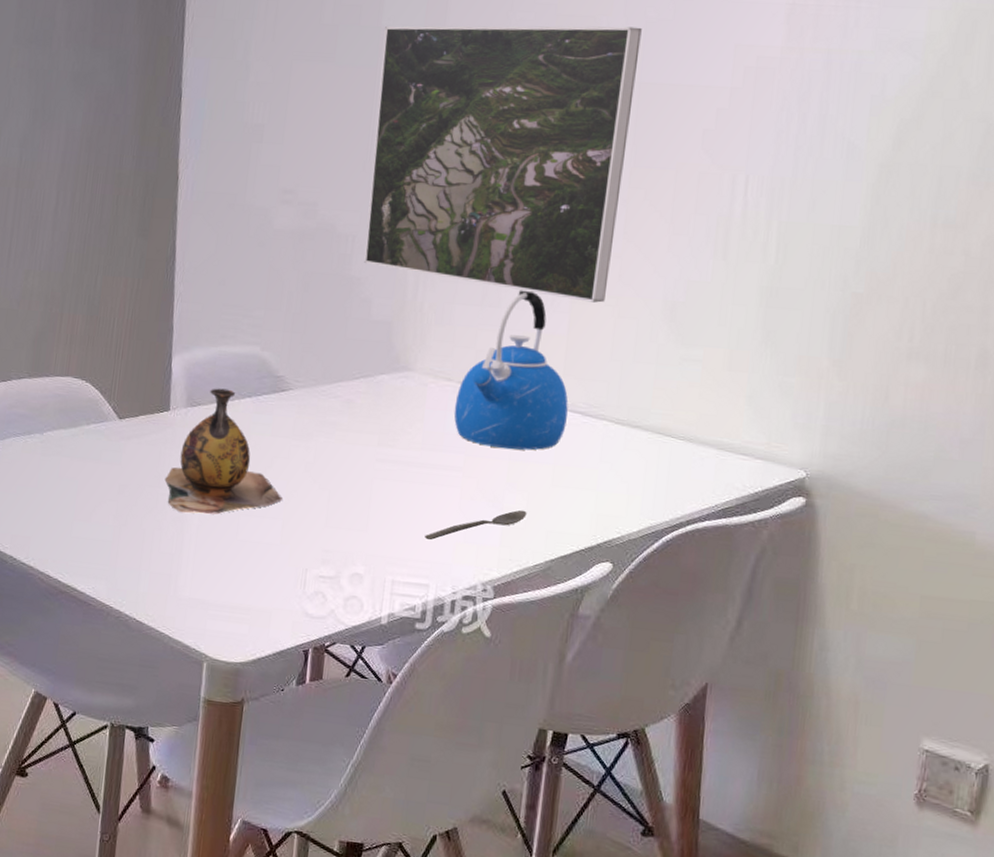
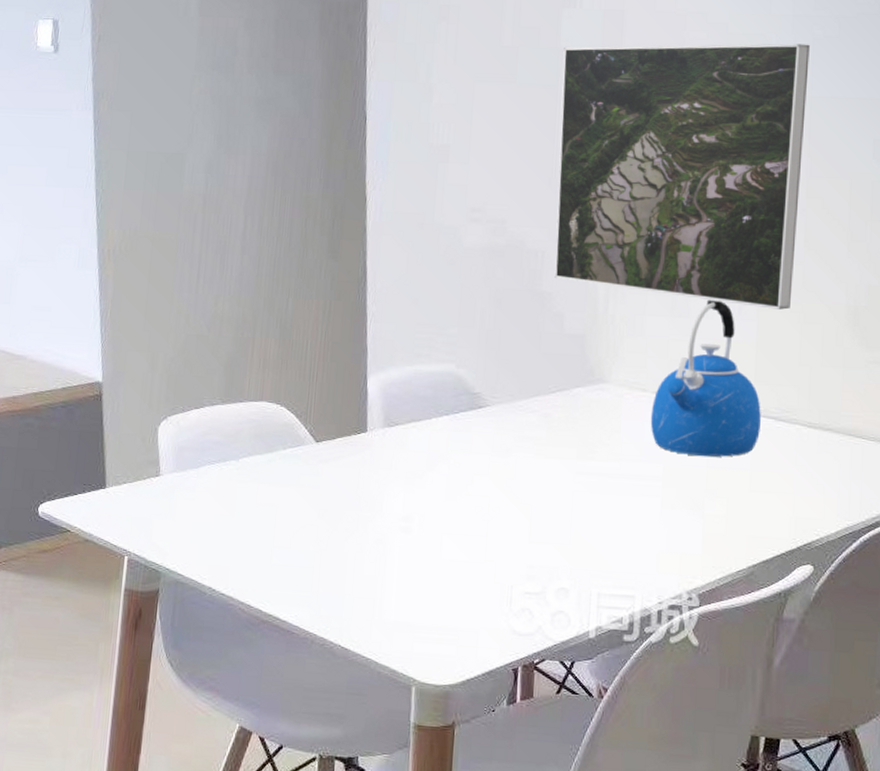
vase: present [164,388,282,515] -> none [365,407,484,535]
spoon: present [425,509,527,541] -> none [628,516,727,552]

